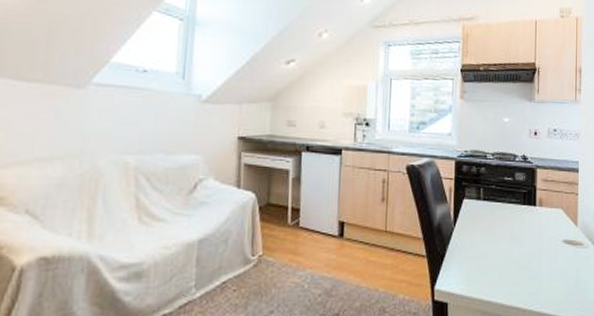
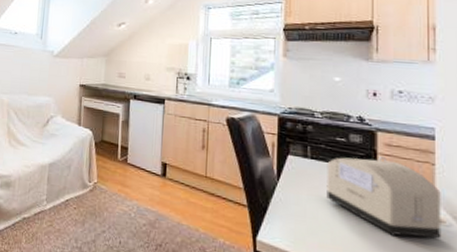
toaster: none [496,192,582,264] -> present [326,157,442,239]

